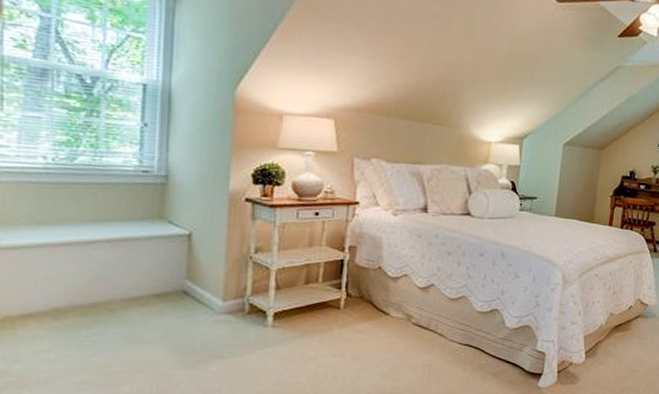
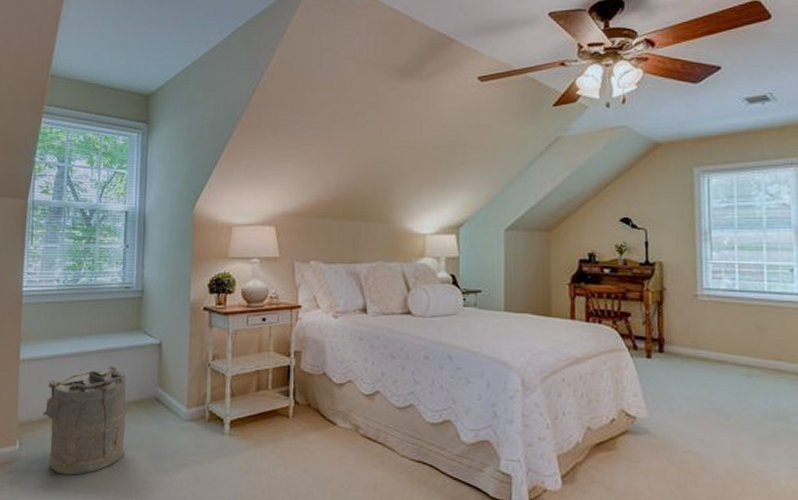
laundry hamper: none [26,257,145,373] -> present [43,366,127,475]

